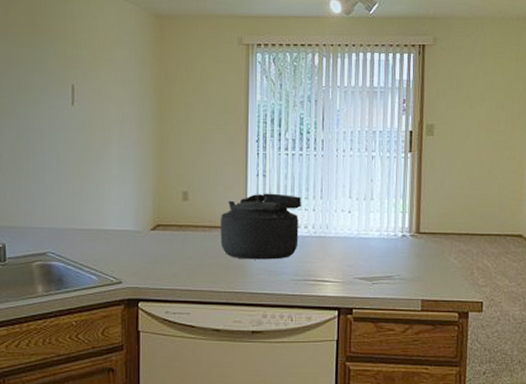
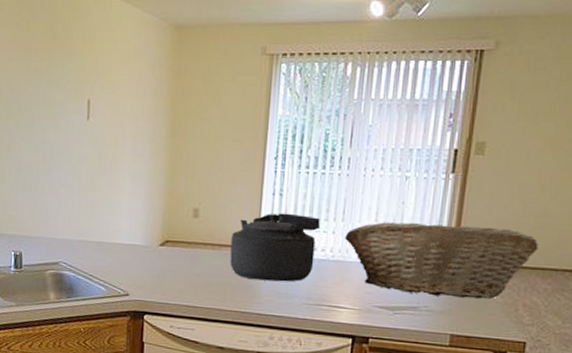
fruit basket: none [324,198,484,265] -> present [345,222,539,300]

